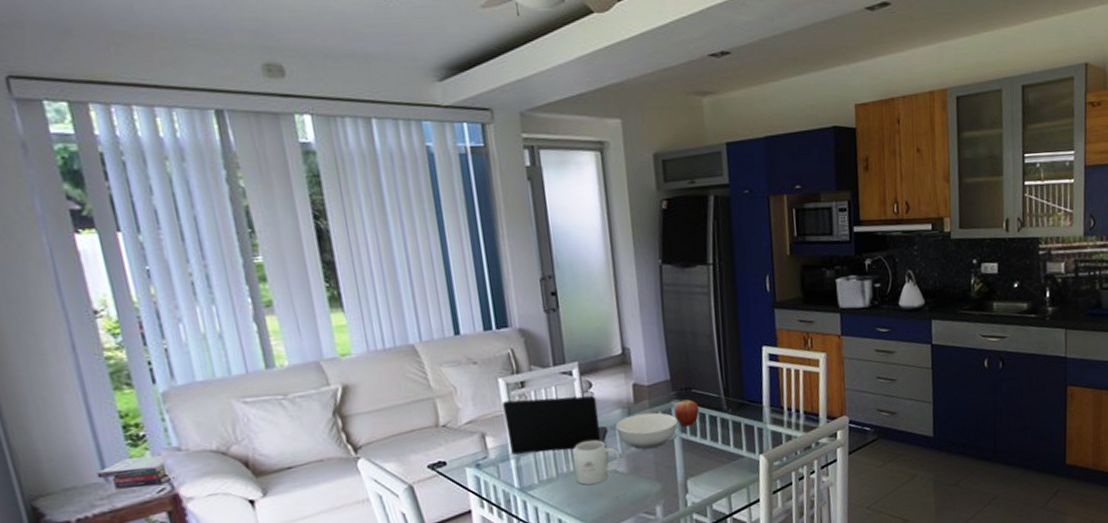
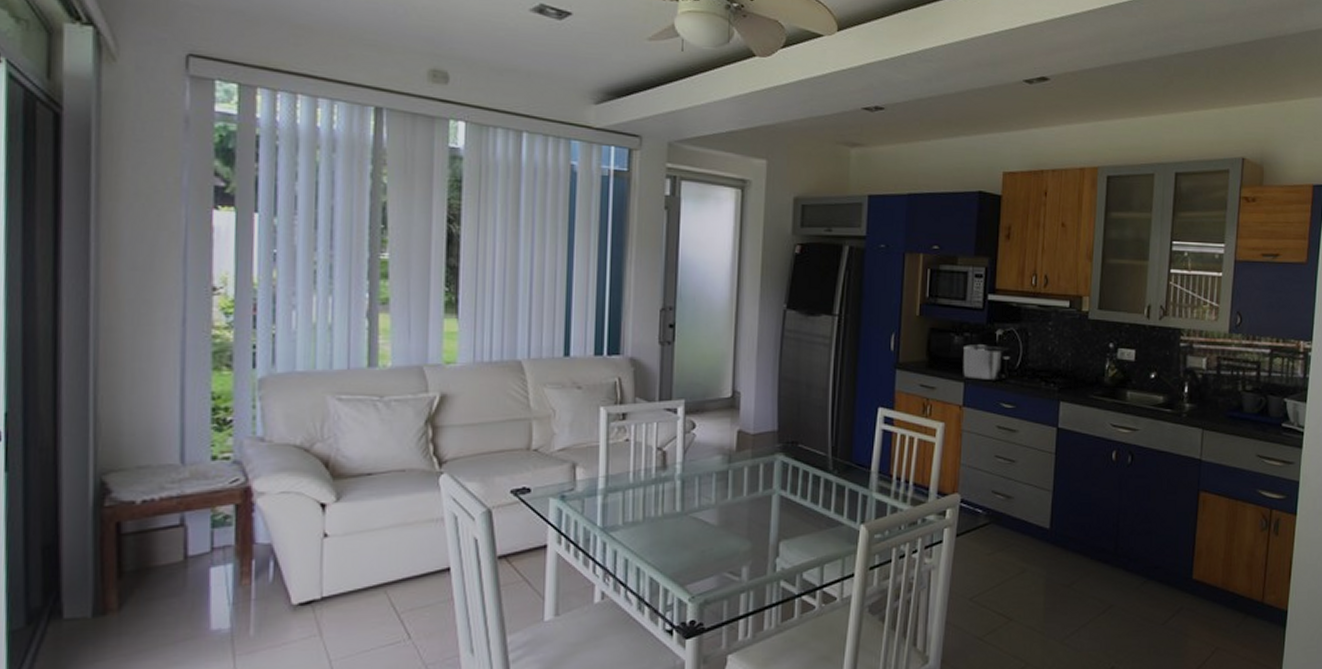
books: present [96,454,174,490] -> none [174,443,251,475]
laptop: present [501,395,608,455] -> none [598,432,705,493]
mug: present [573,440,621,485] -> none [663,485,714,533]
bowl: present [615,412,678,450] -> none [713,464,779,504]
fruit: present [674,398,700,427] -> none [777,453,804,483]
kettle: present [898,269,926,313] -> none [1026,346,1055,390]

